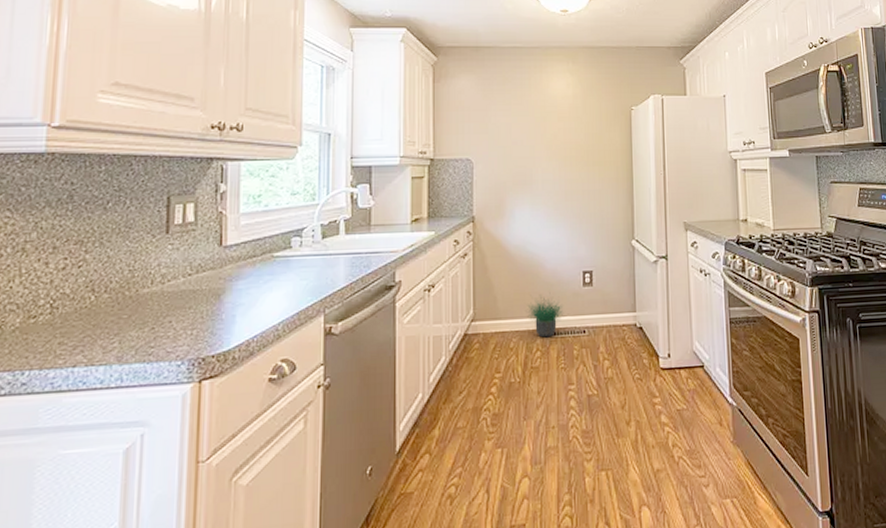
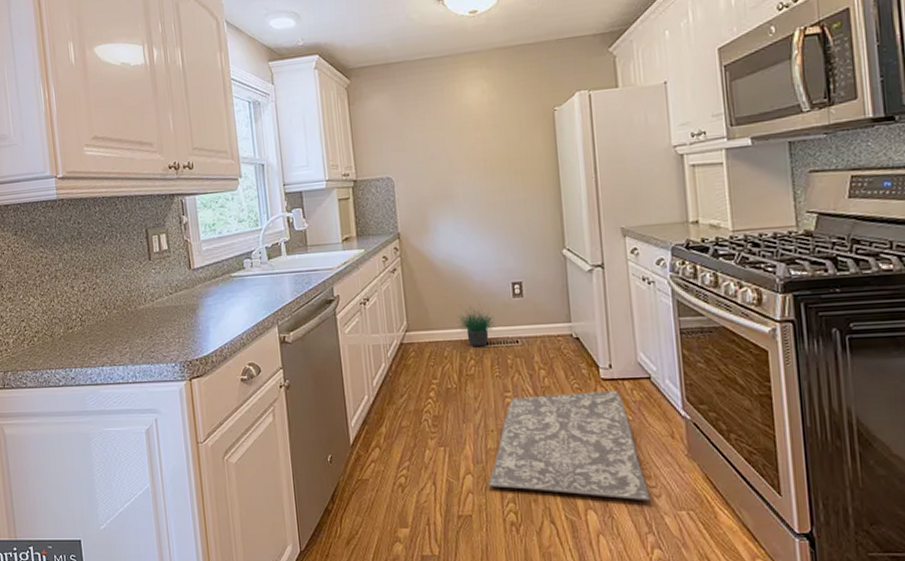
rug: none [545,380,700,492] -> present [488,390,651,501]

